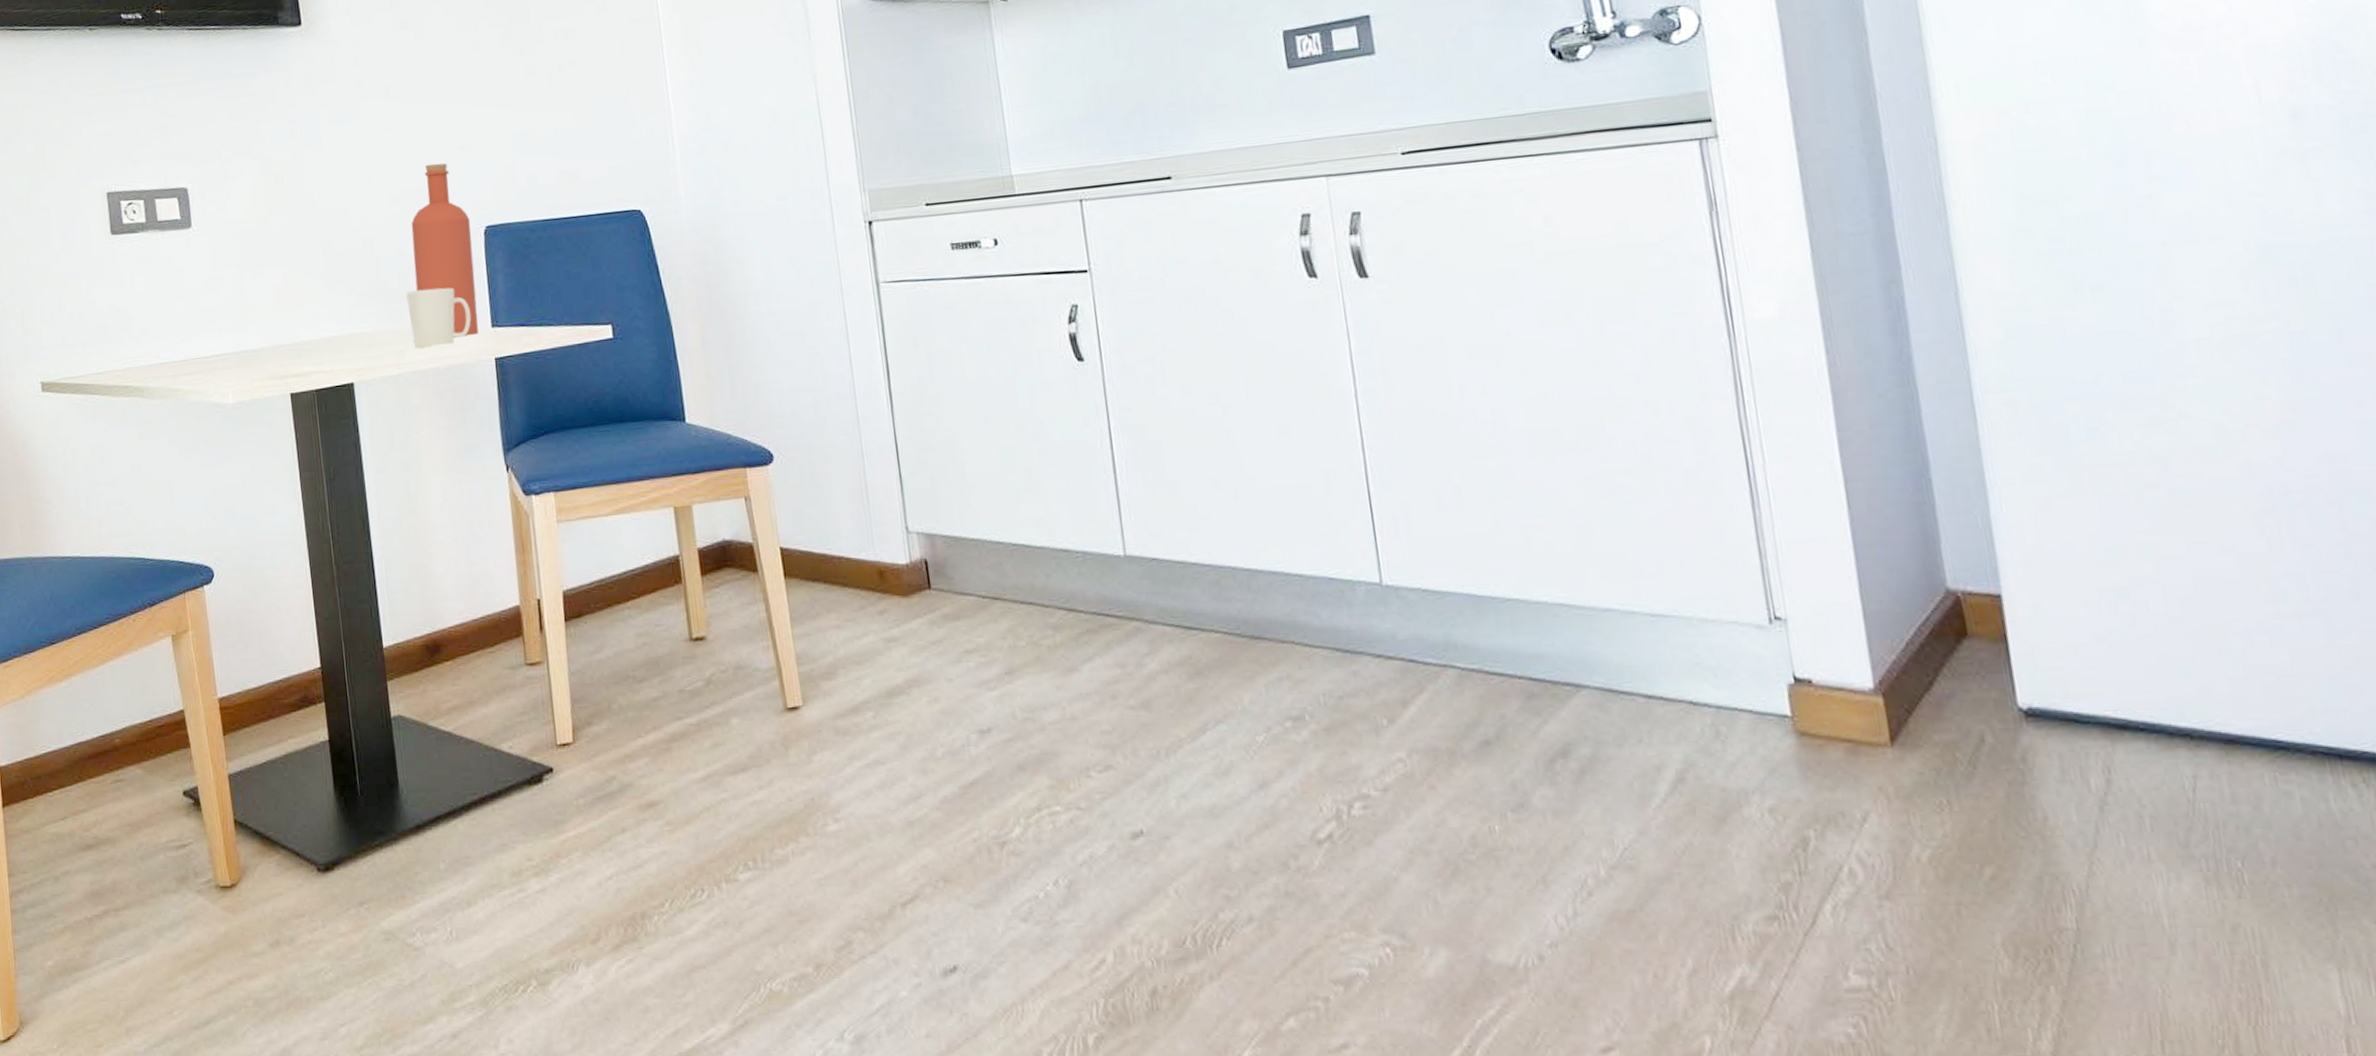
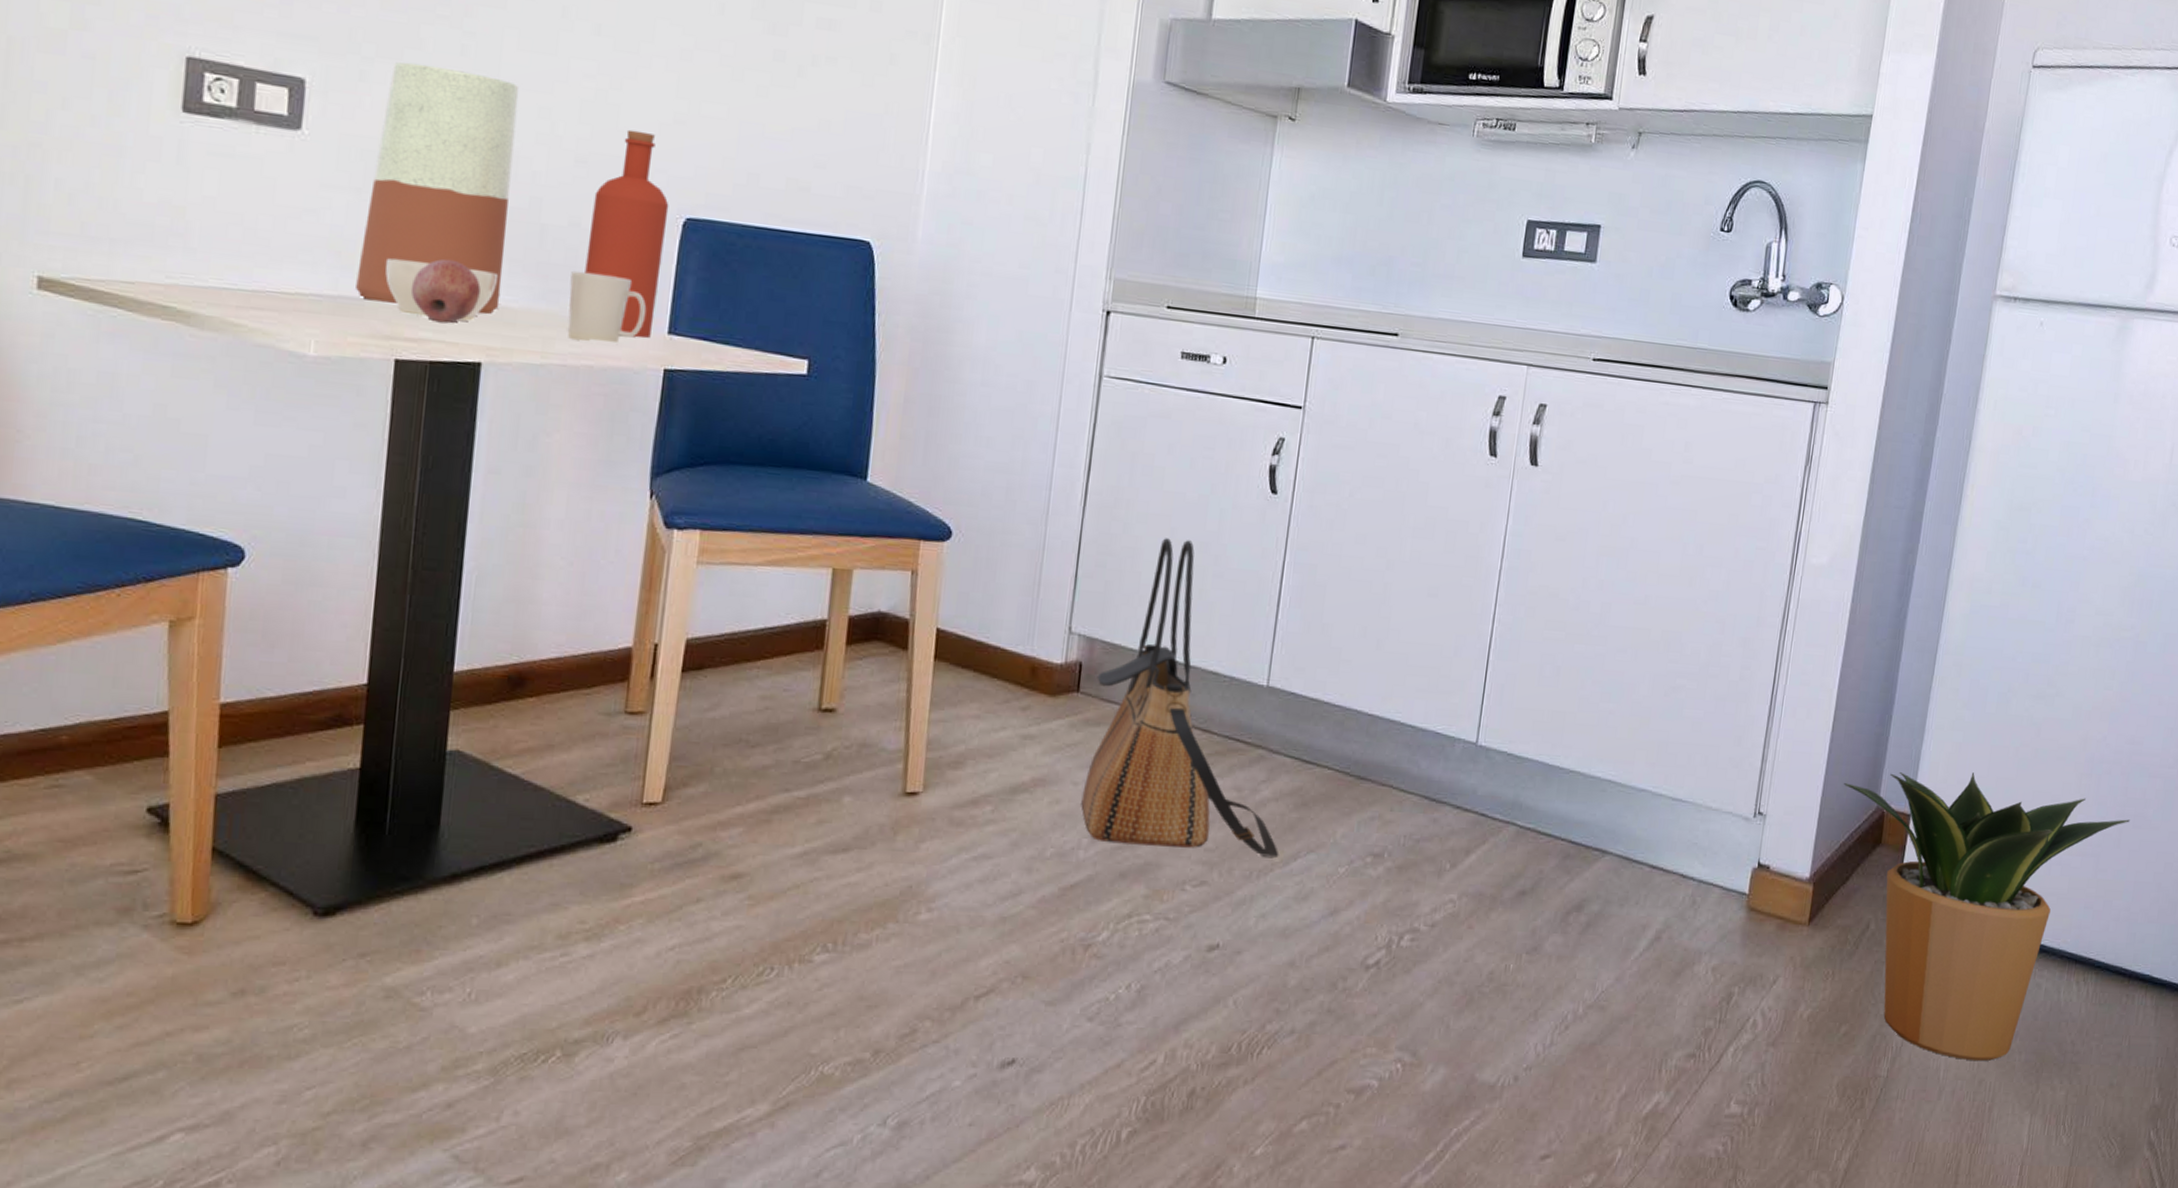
vase: none [245,150,358,350] -> present [356,62,520,315]
bowl: none [269,306,353,355] -> present [385,258,499,321]
fruit: none [290,303,342,357] -> present [410,259,481,324]
tote bag: none [945,423,1185,737] -> present [1081,538,1279,857]
potted plant: none [1887,532,2366,902] -> present [1844,772,2131,1061]

